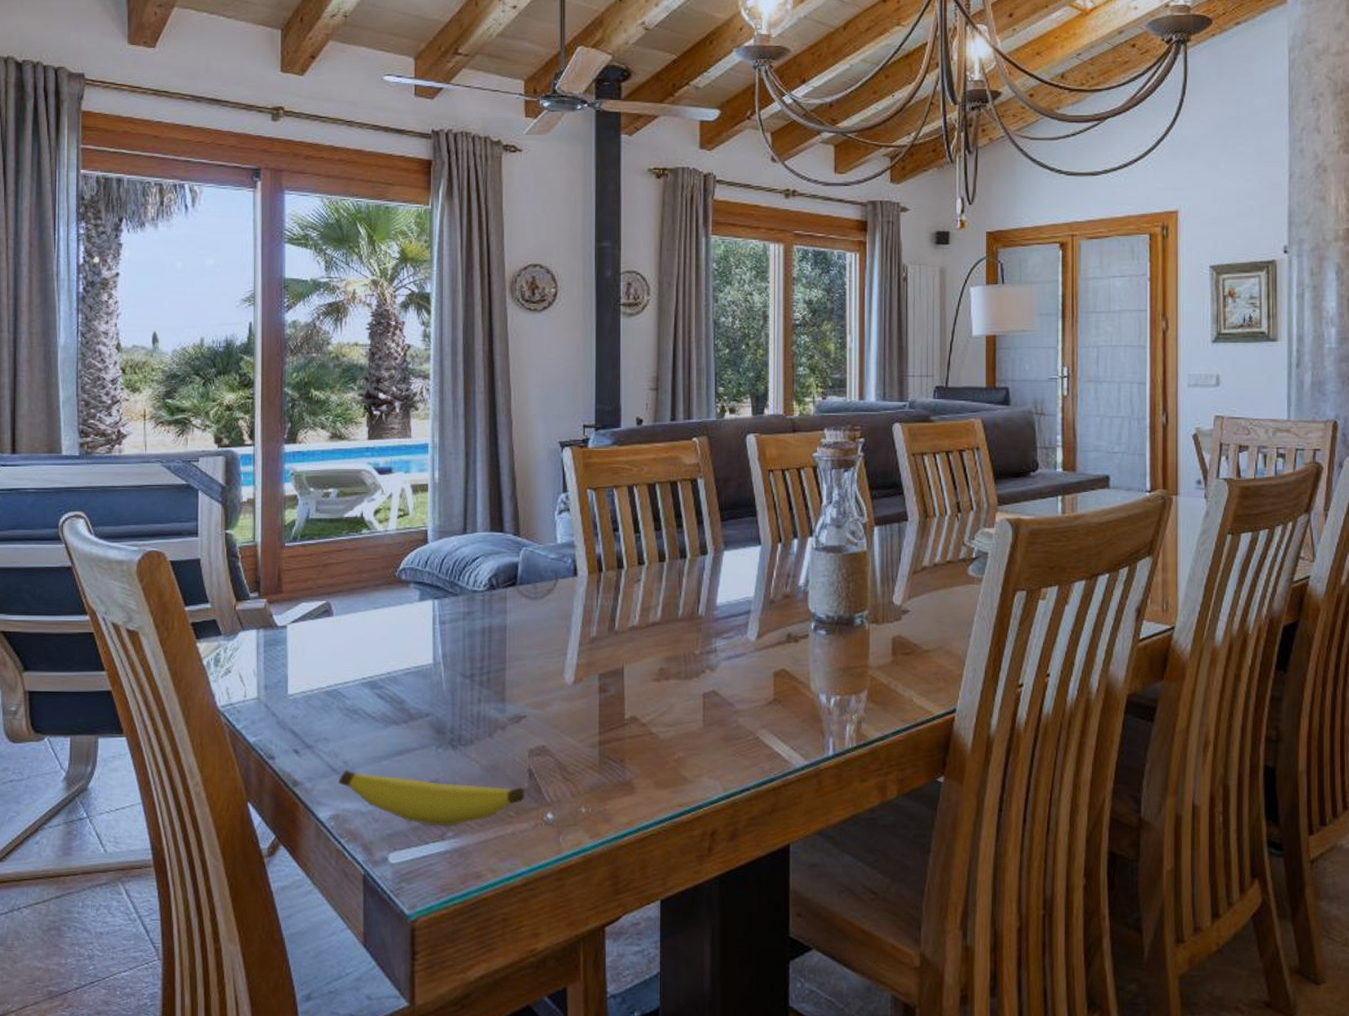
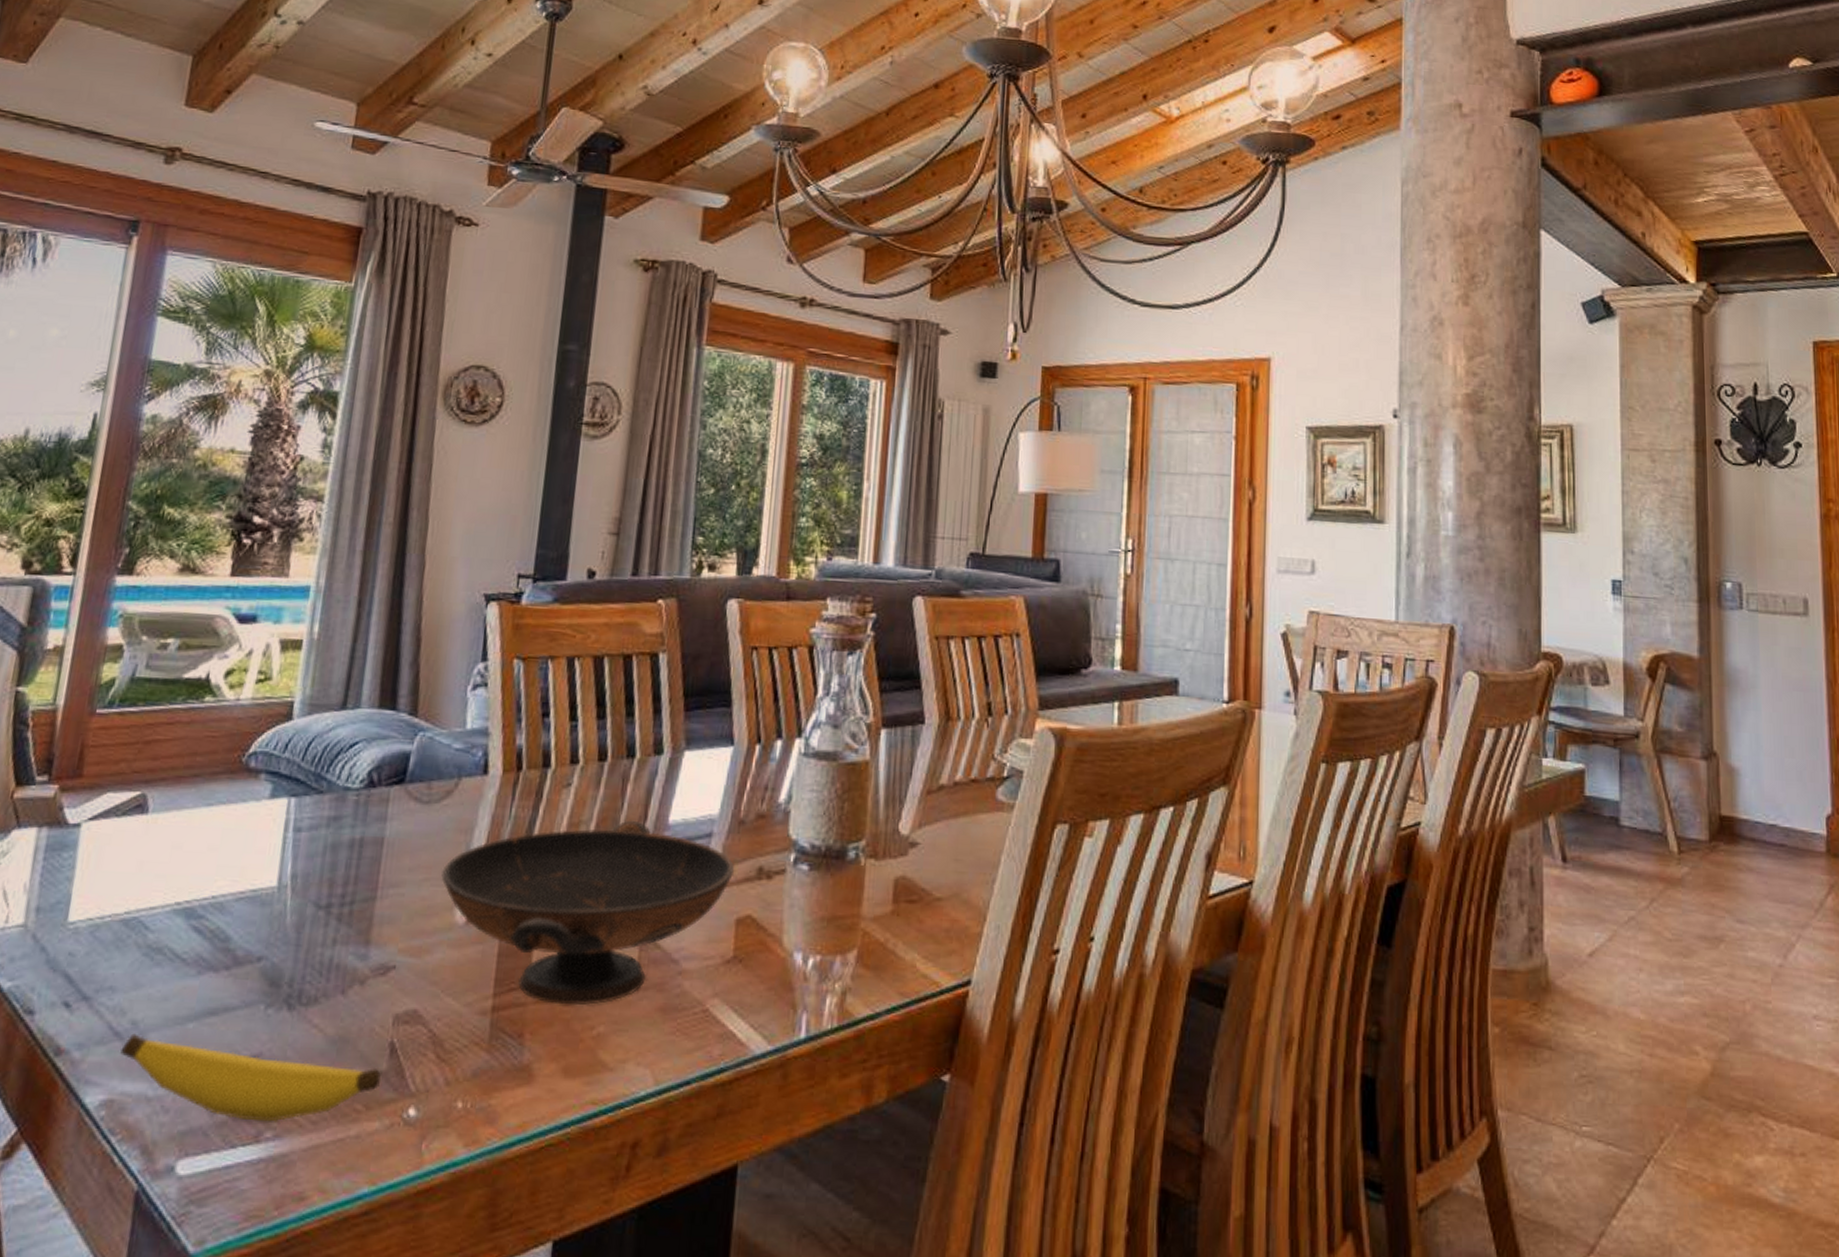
decorative bowl: none [552,604,770,738] -> present [441,820,735,1006]

